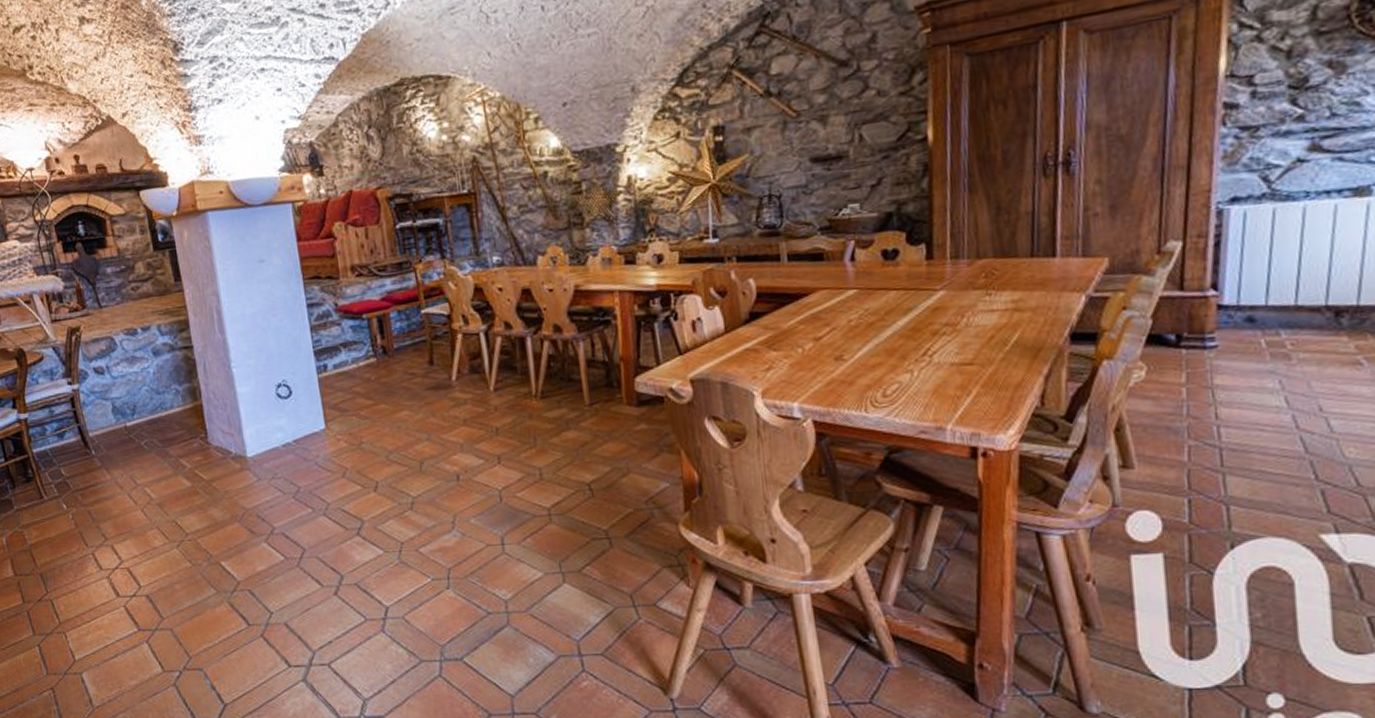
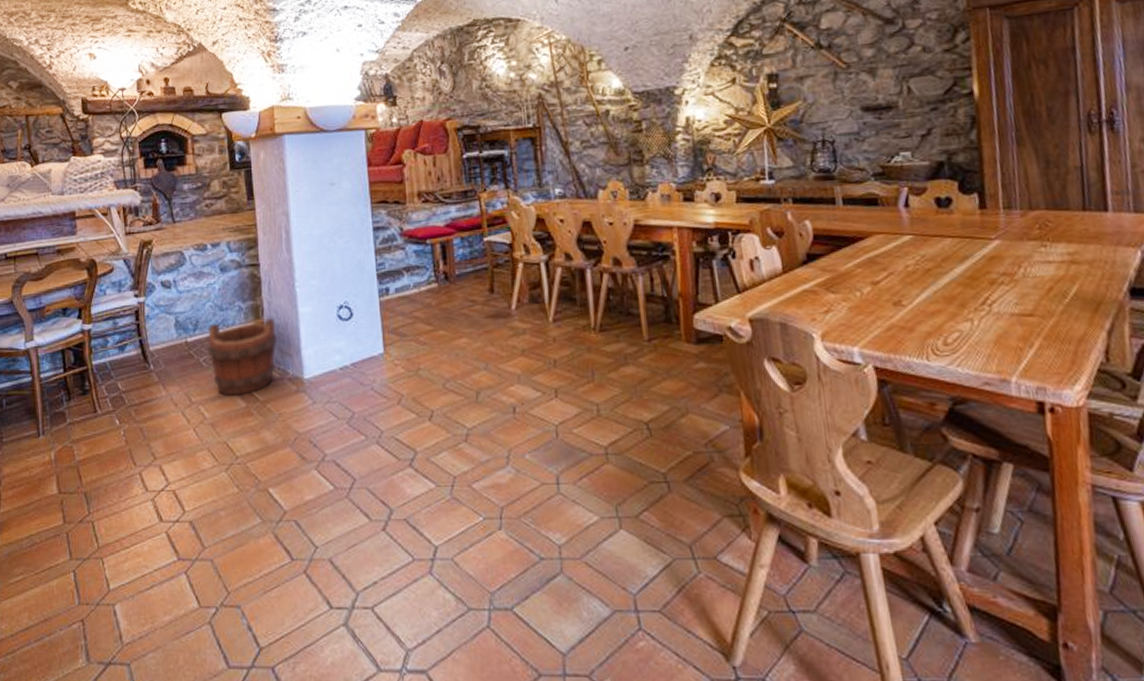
wooden bucket: none [147,398,218,478] -> present [208,317,278,397]

